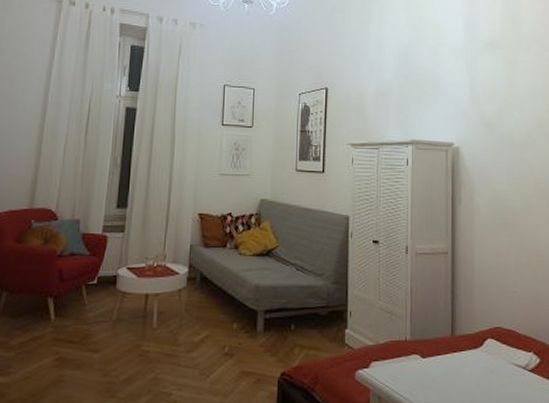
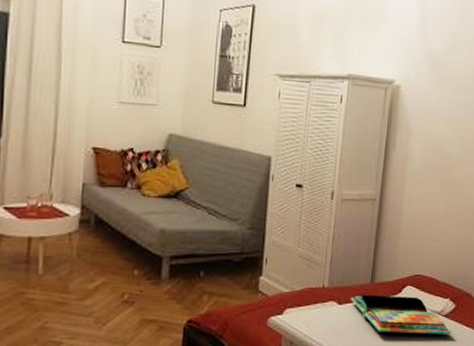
book: none [434,347,540,391] -> present [351,294,452,335]

